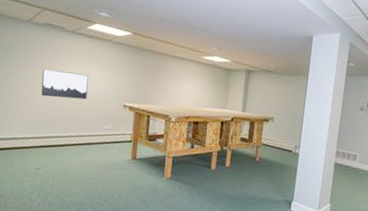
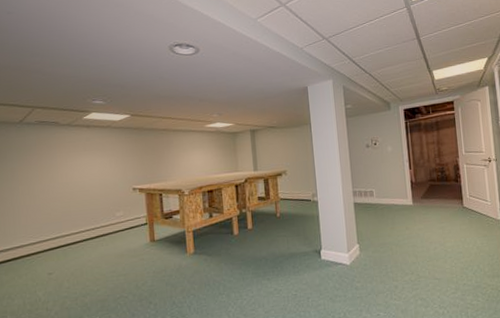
wall art: present [41,68,88,100] -> none [42,165,93,196]

